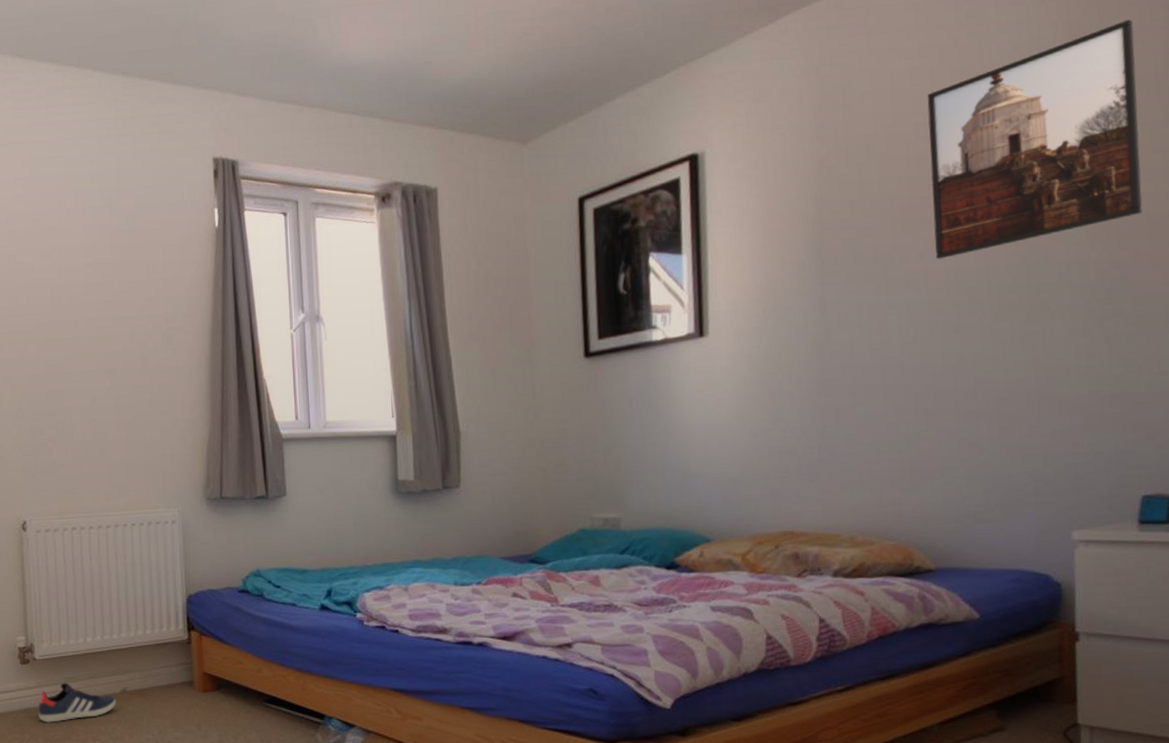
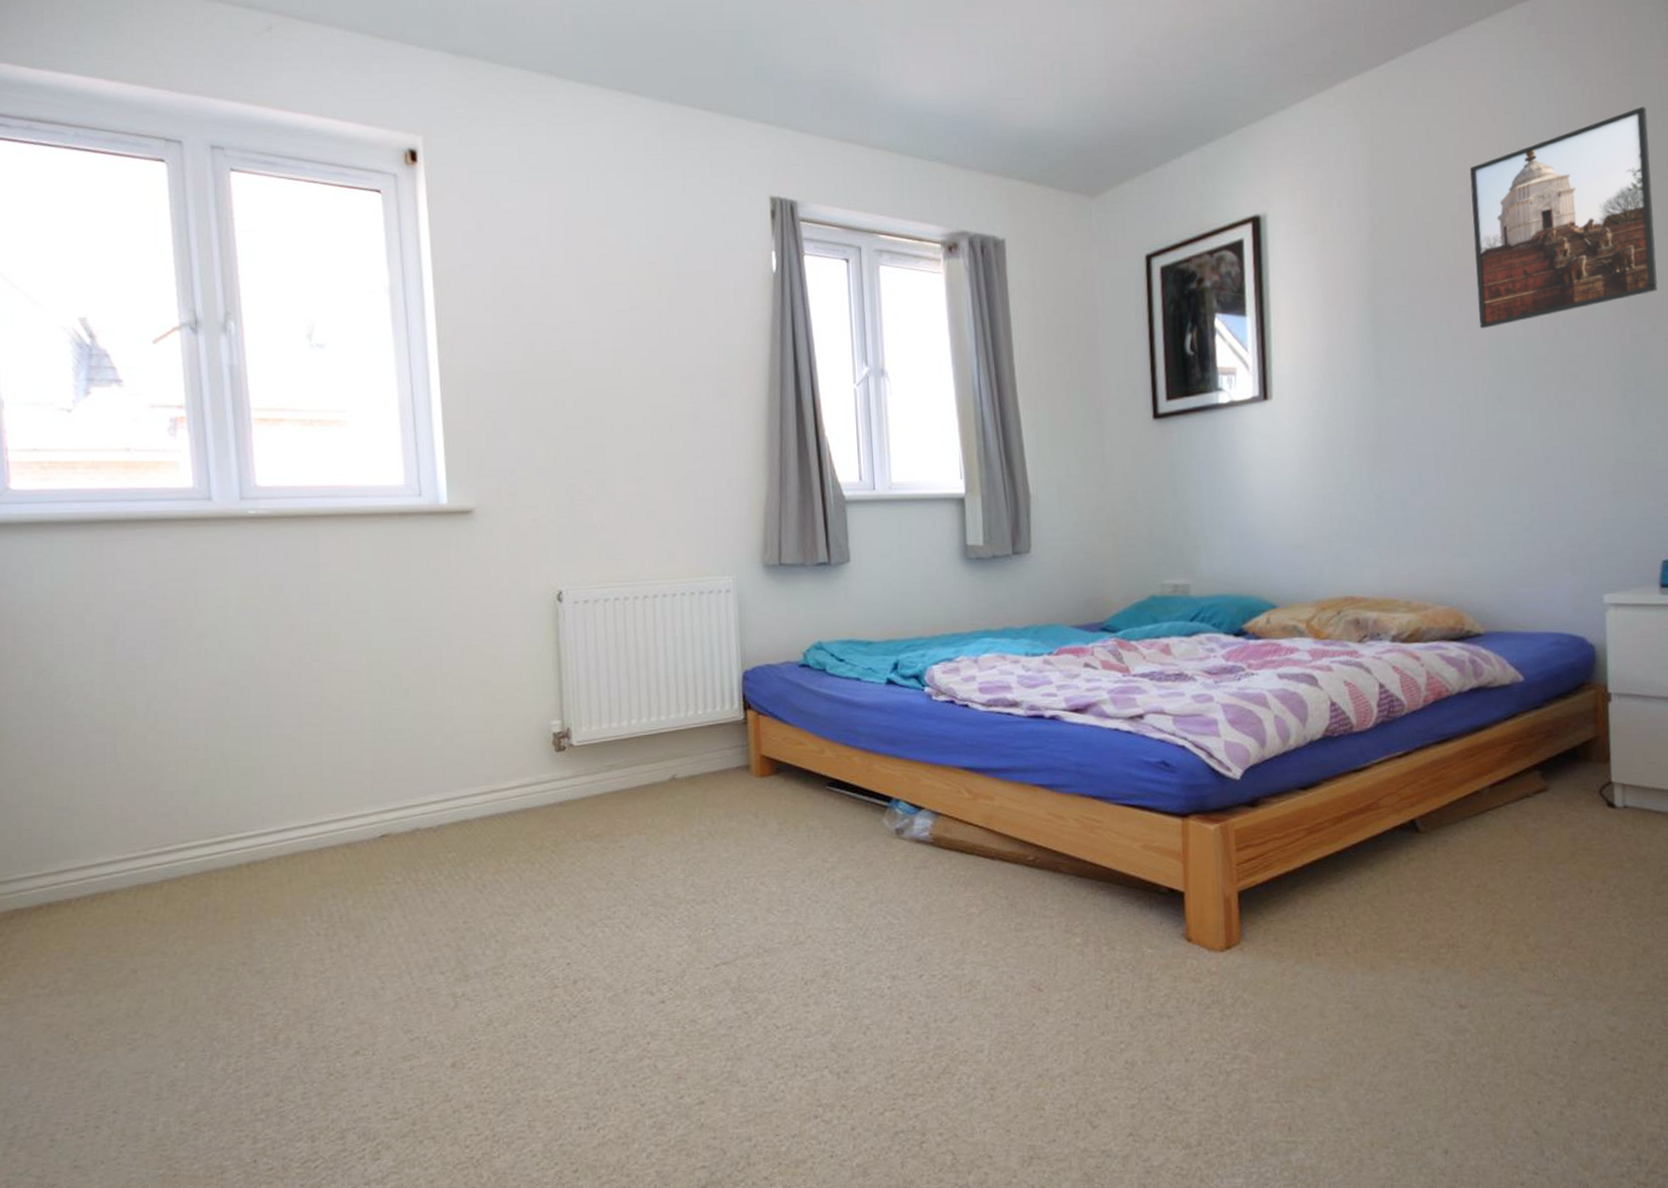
sneaker: present [38,682,116,723] -> none [576,770,664,817]

